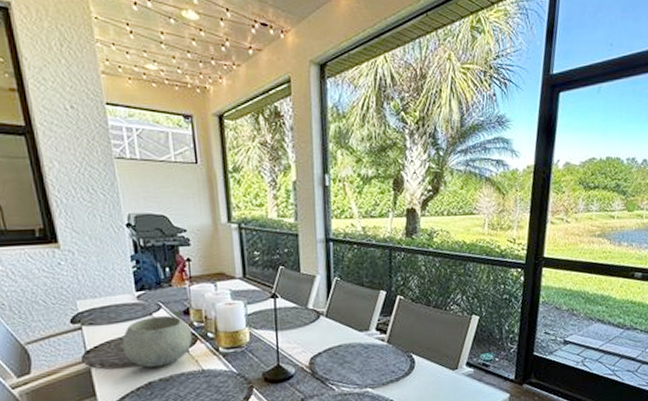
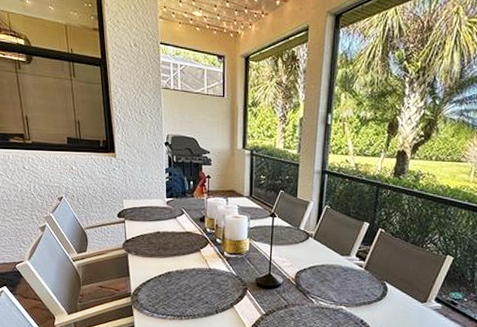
bowl: present [122,315,193,368] -> none [152,219,205,261]

